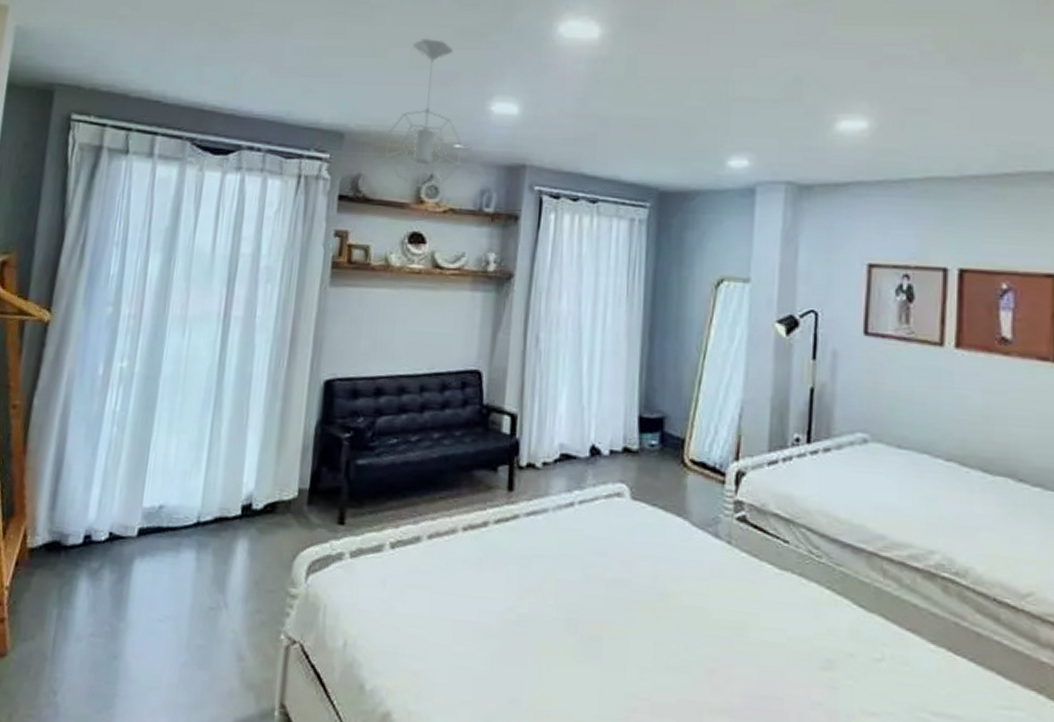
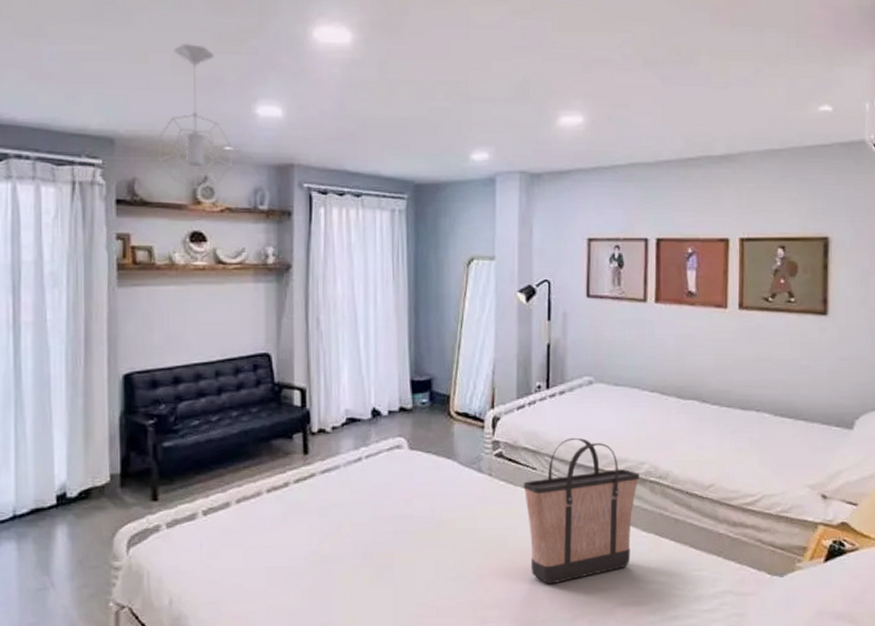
shopping bag: none [771,508,928,696] -> present [523,437,640,585]

